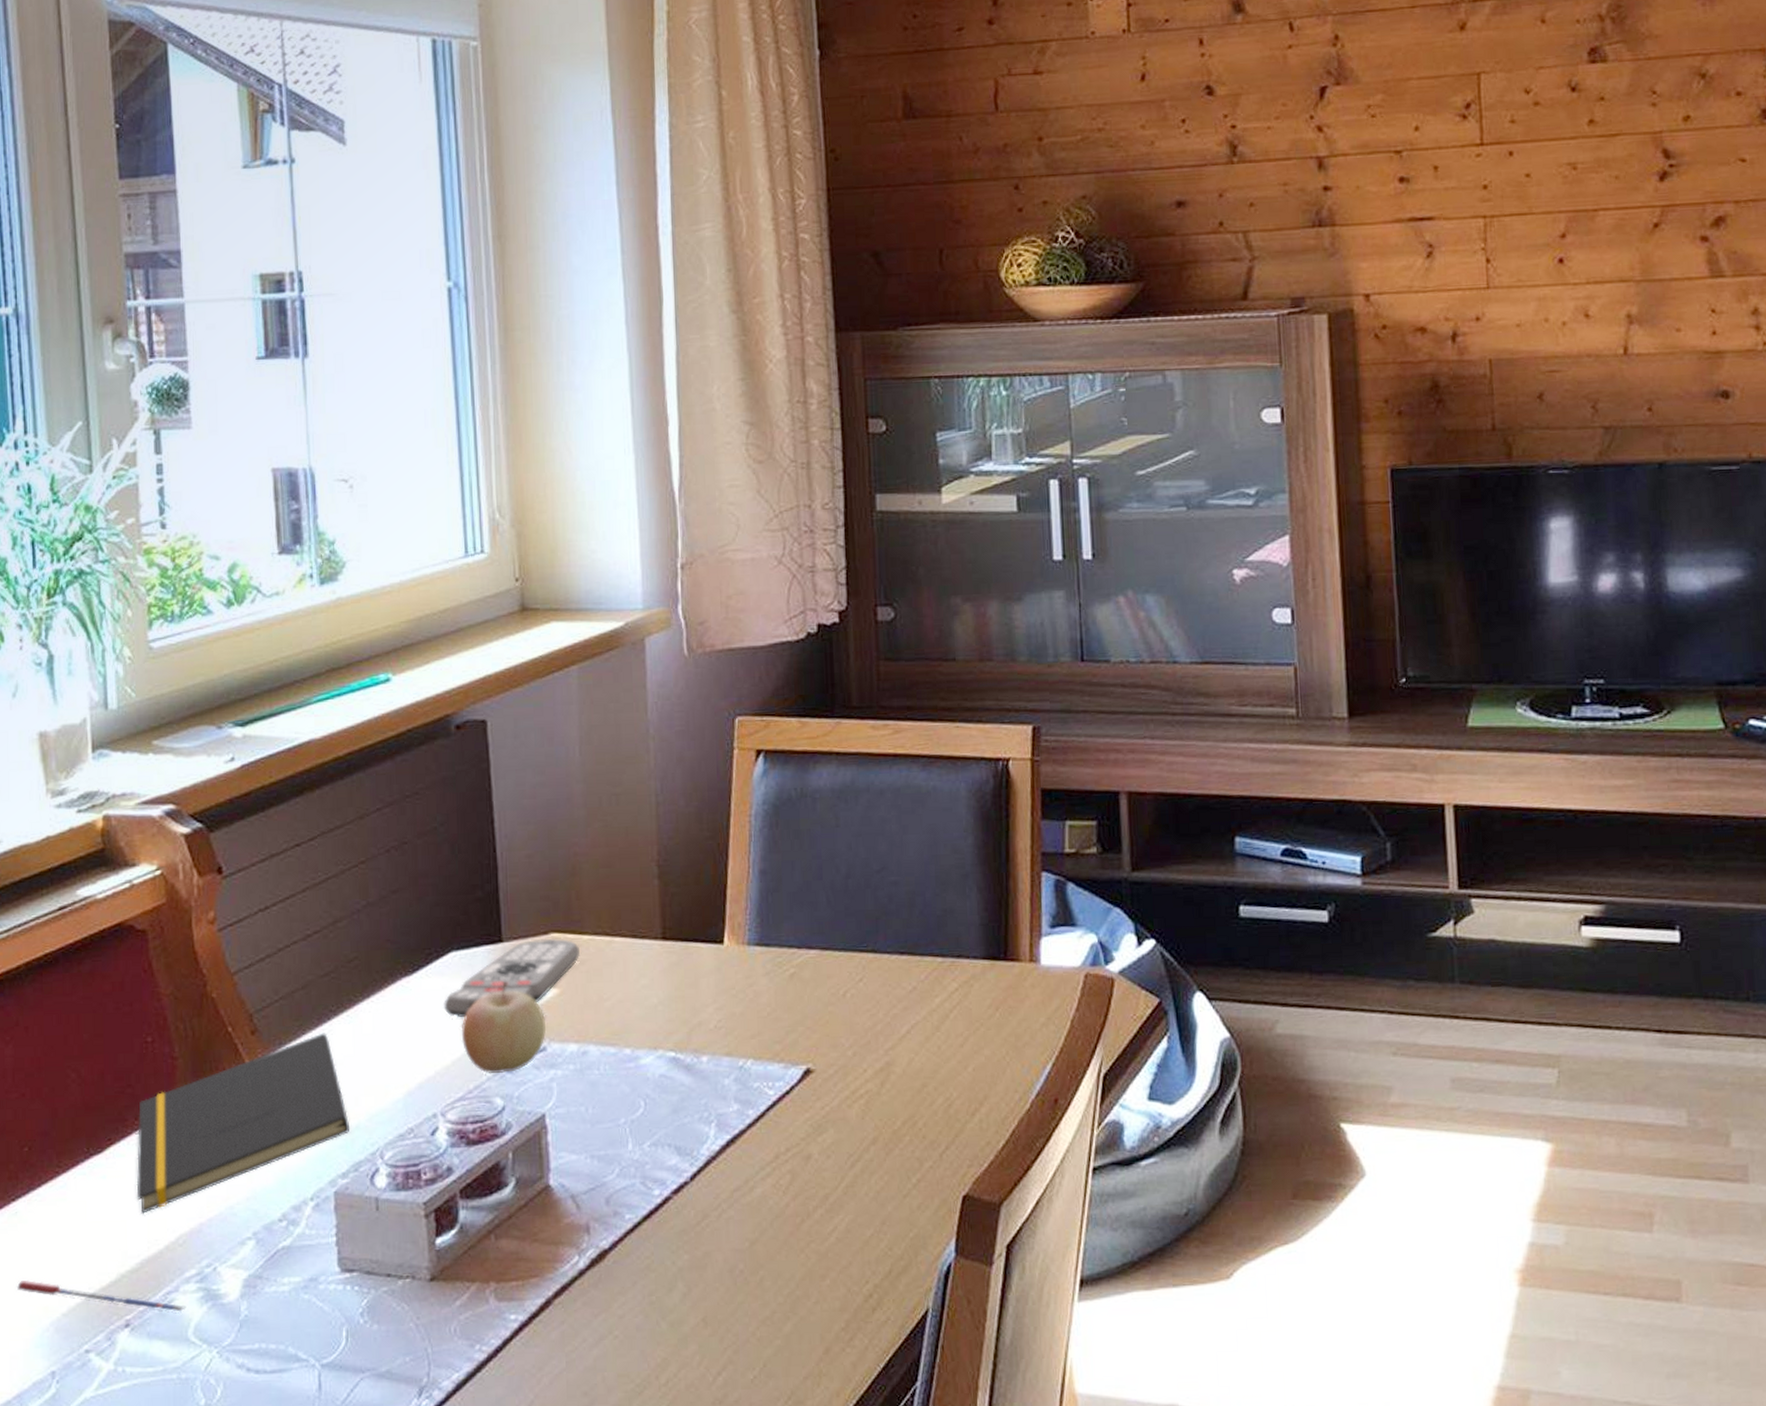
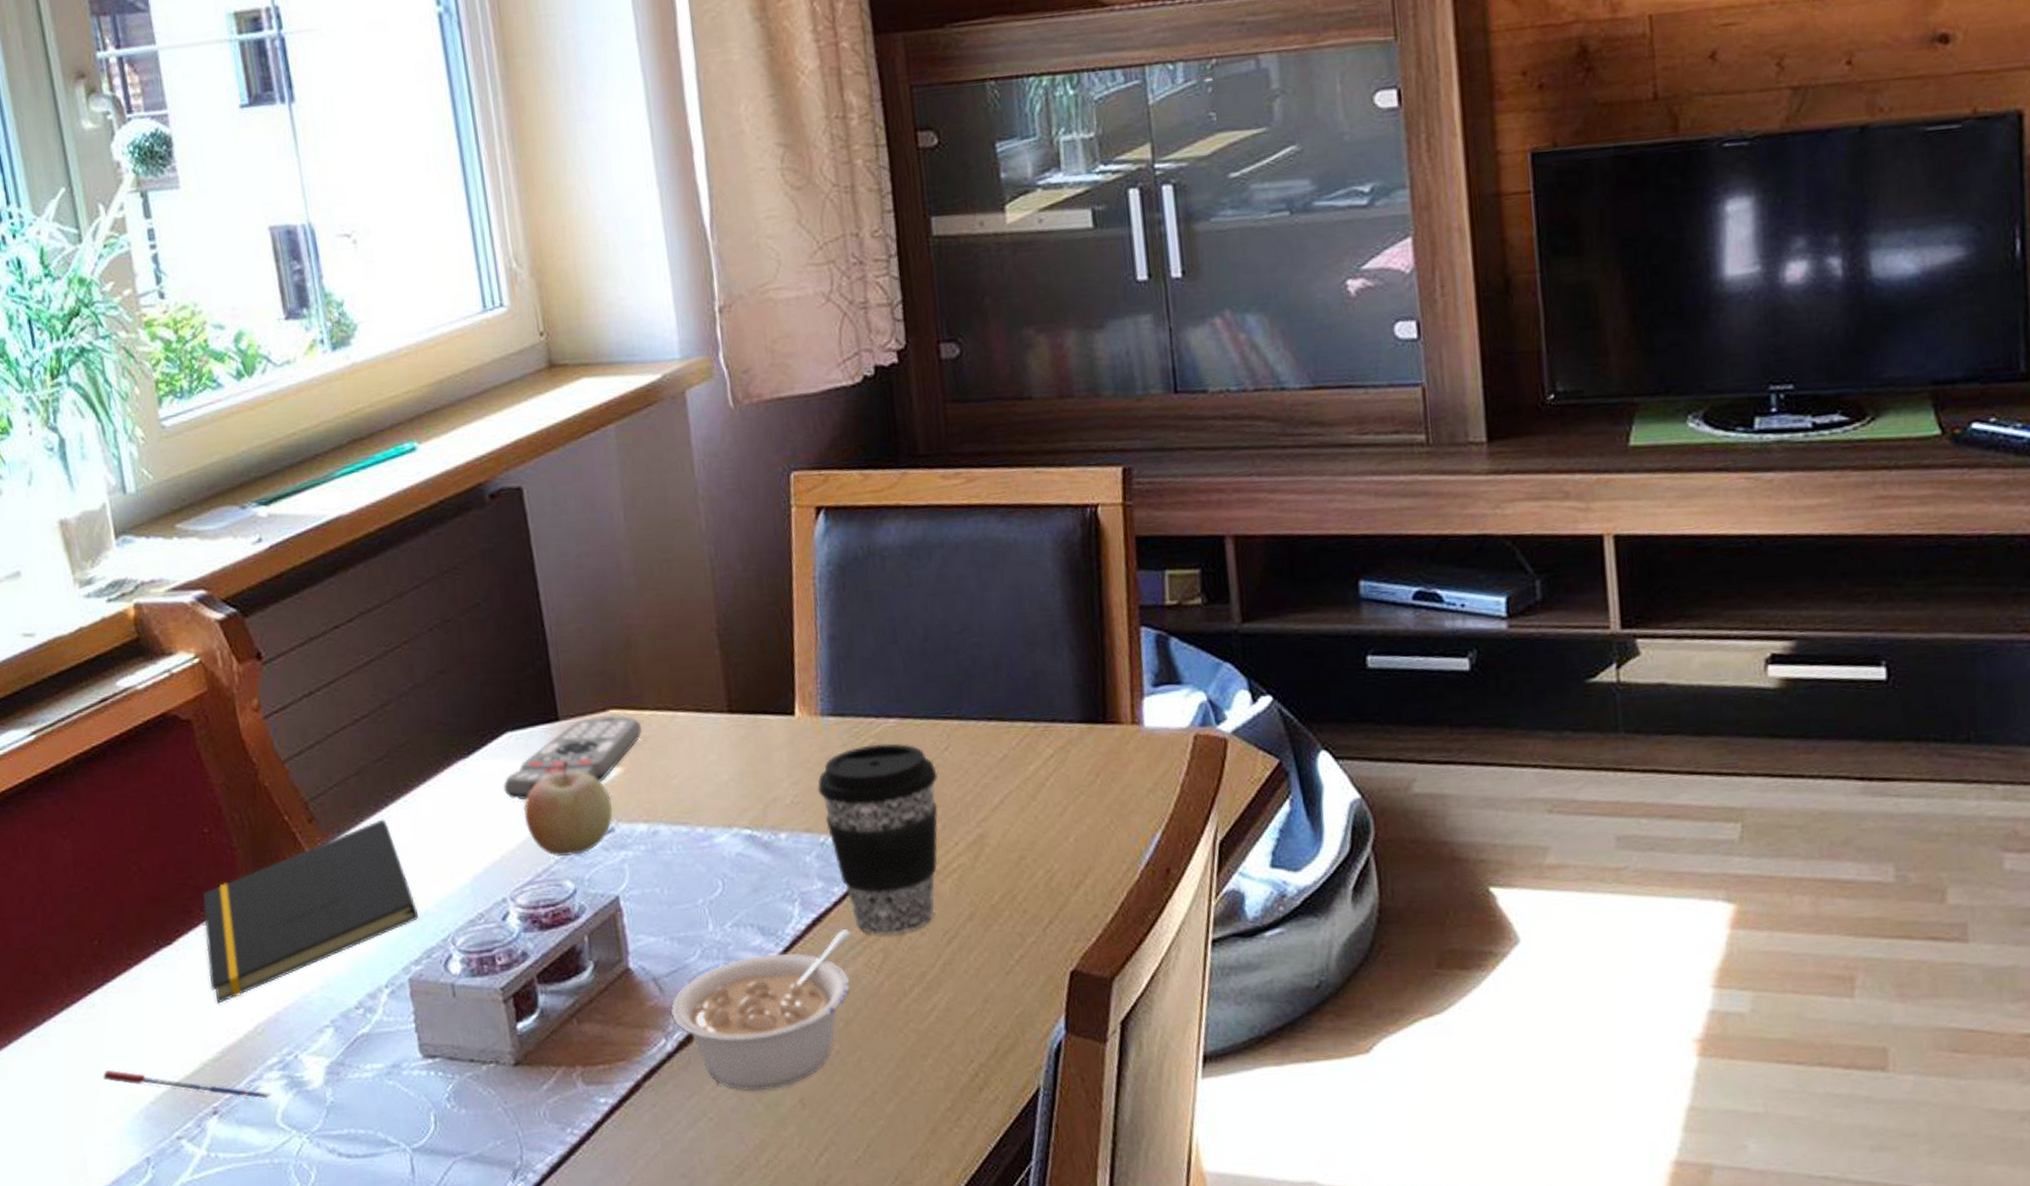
legume: none [586,1151,763,1310] -> present [671,929,852,1092]
coffee cup: none [739,973,852,1158] -> present [817,743,939,936]

